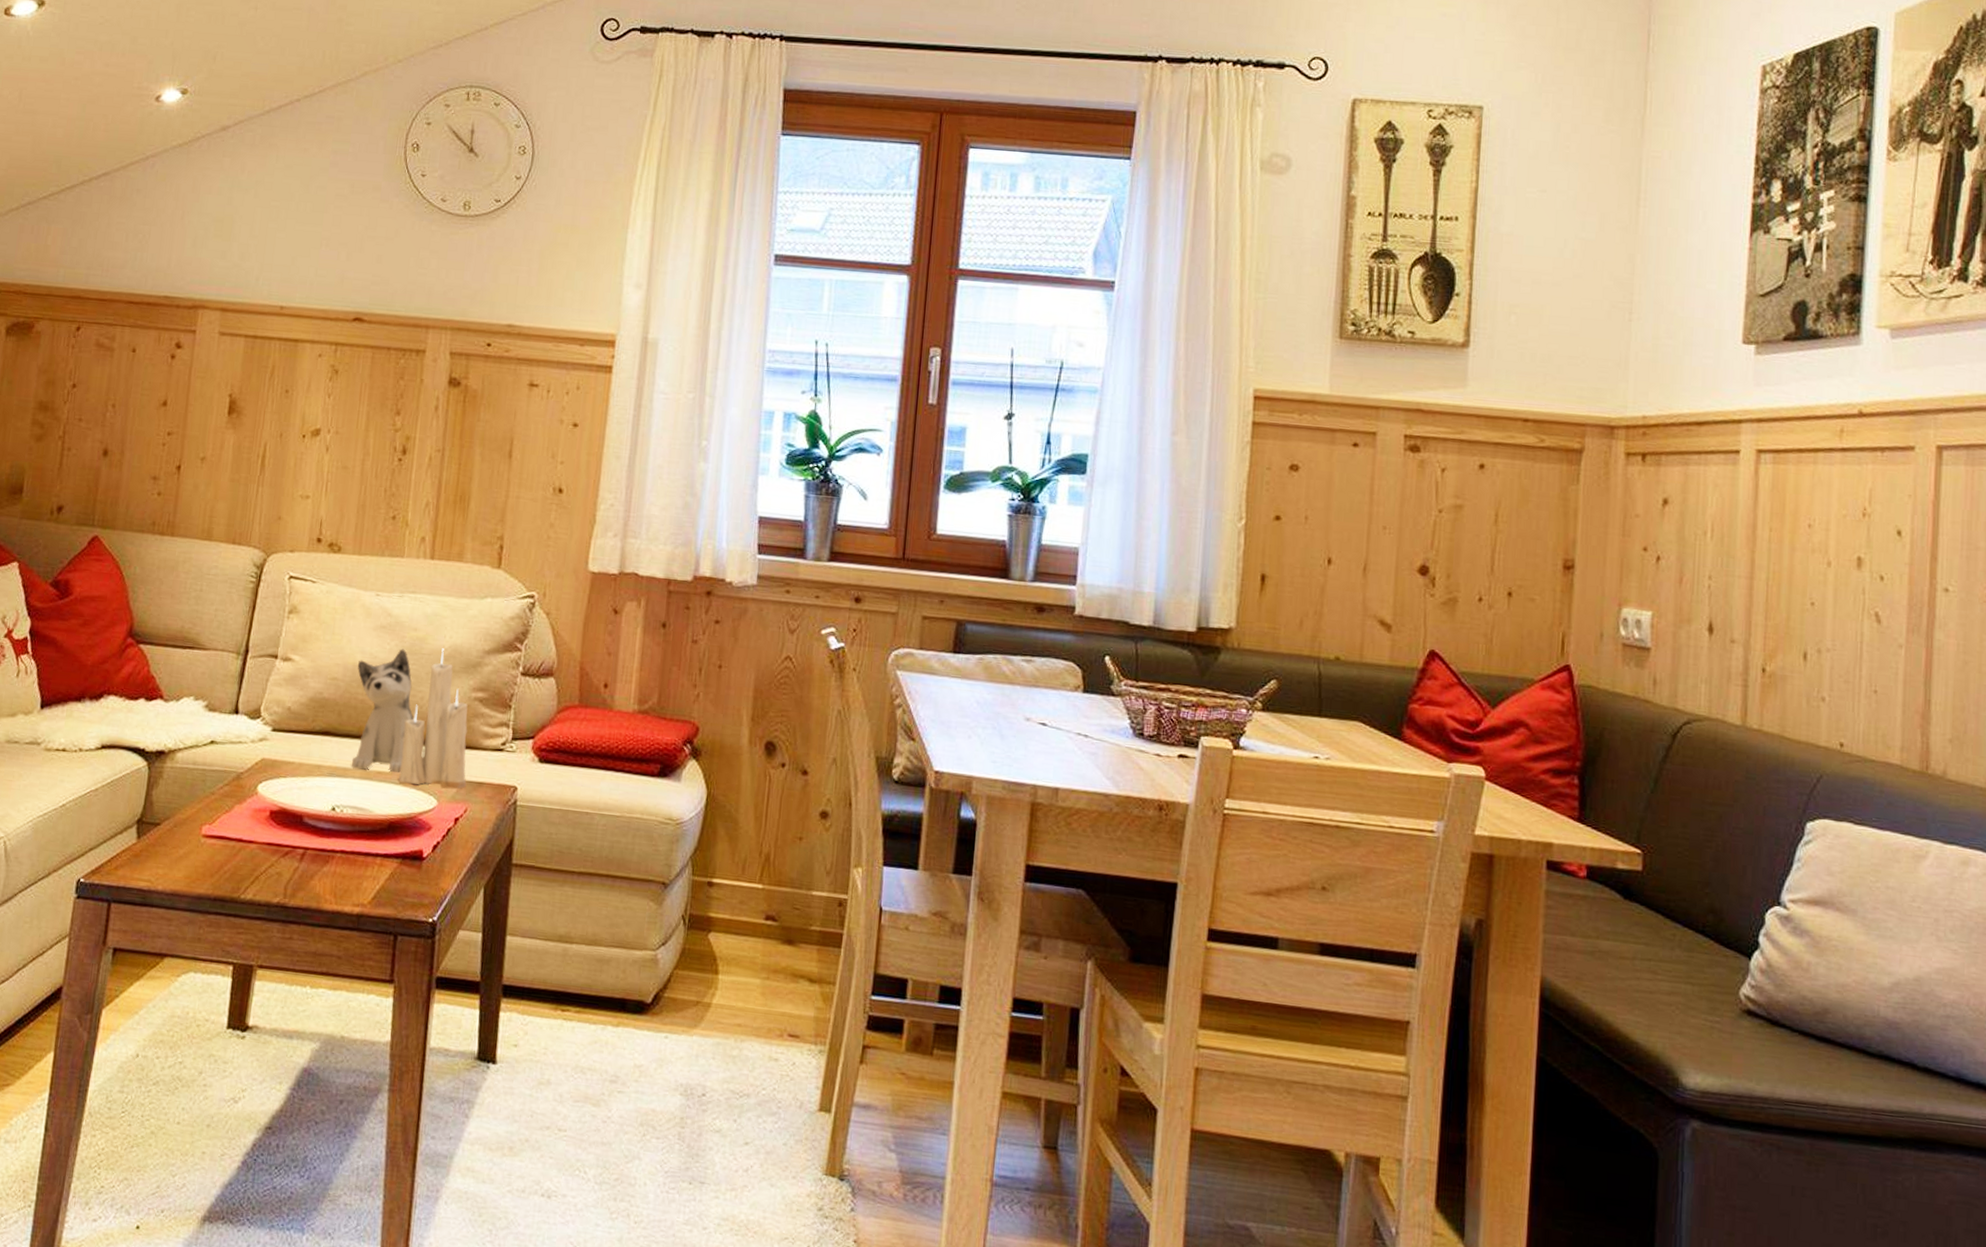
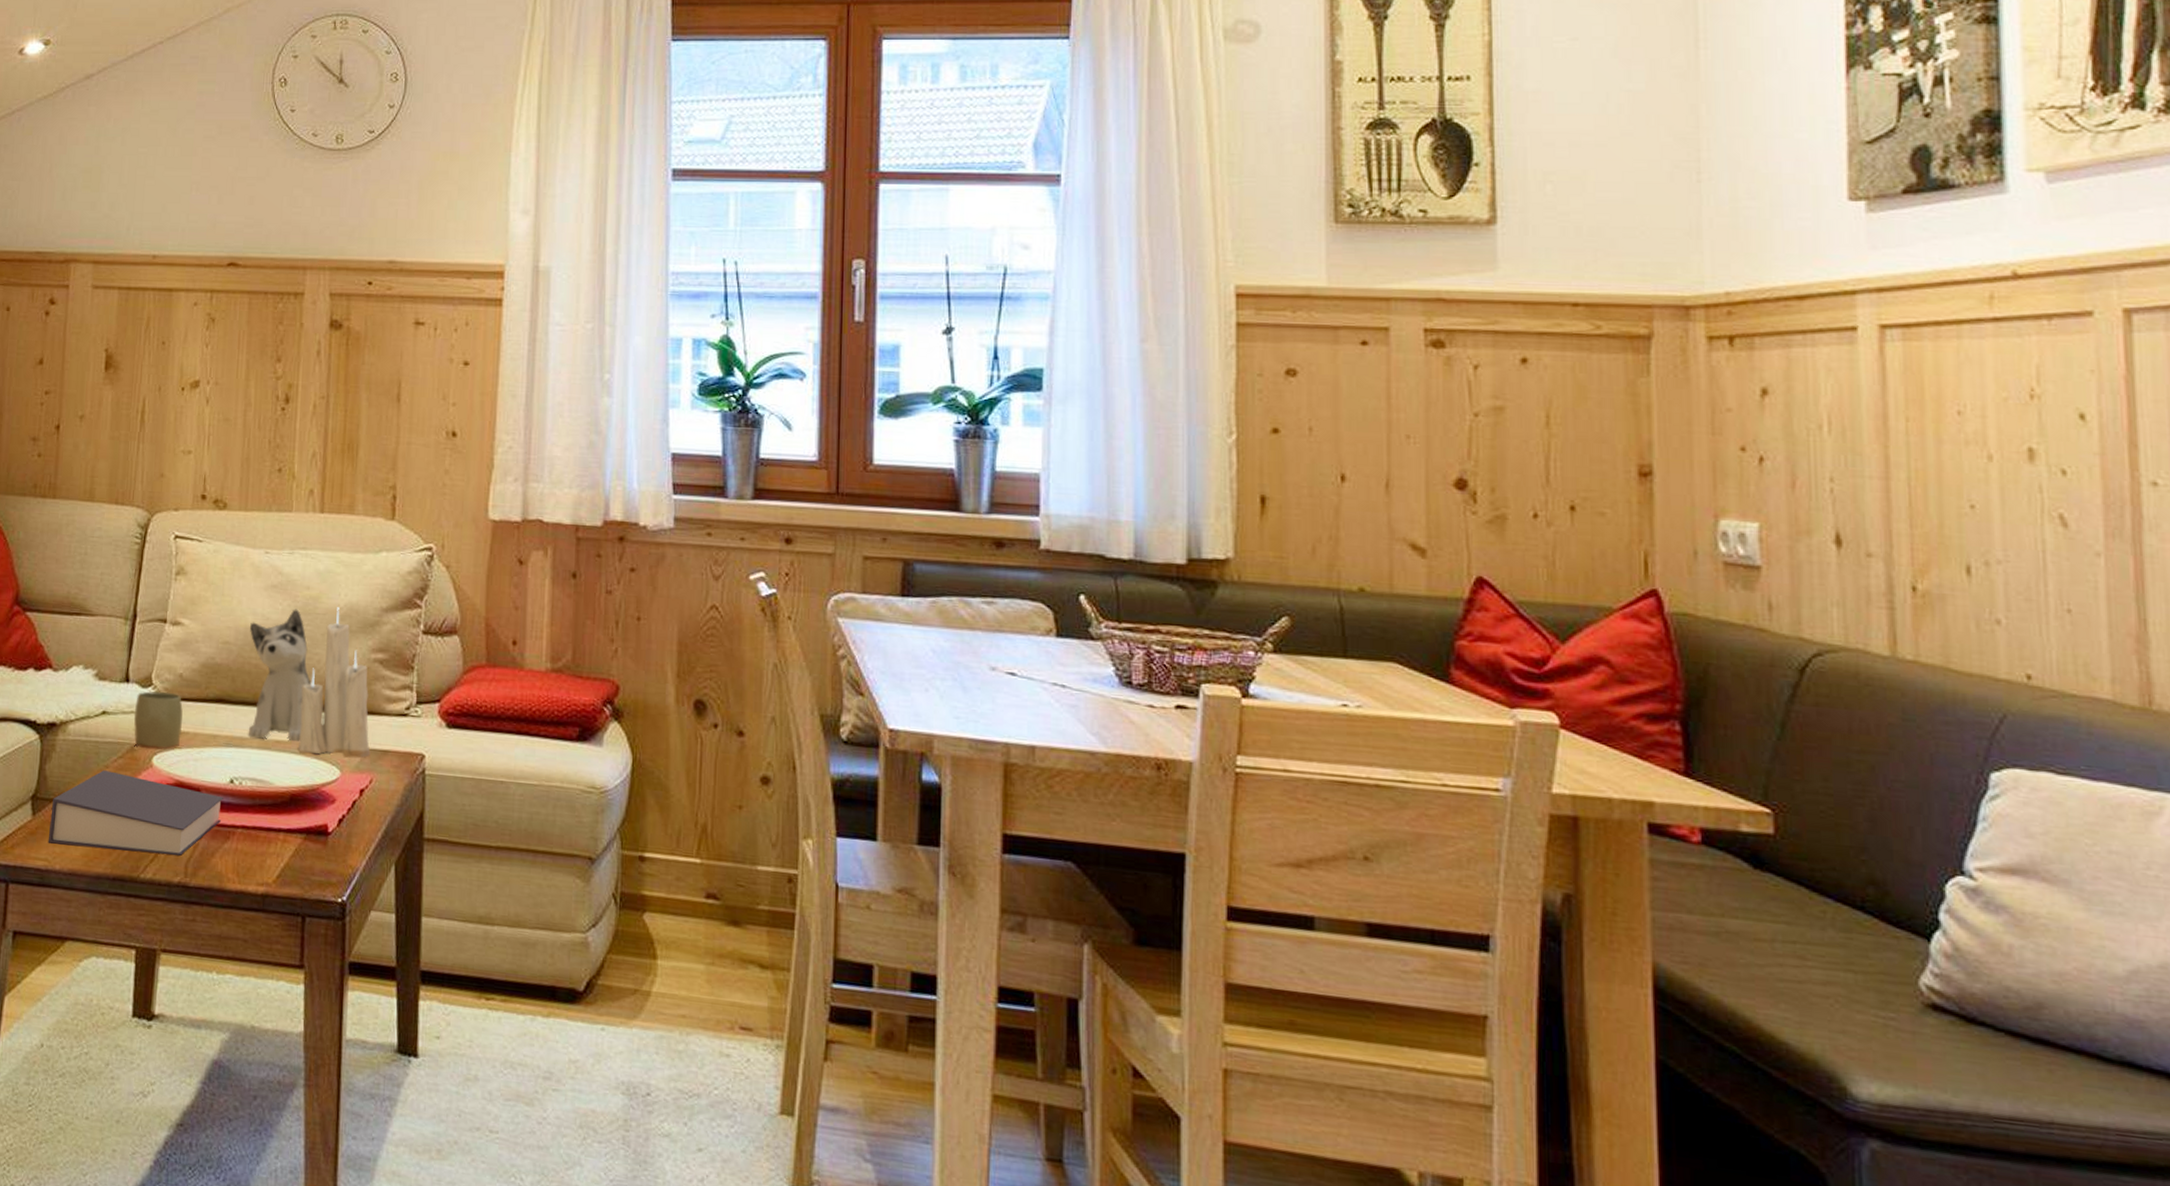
book: none [151,797,325,878] -> present [48,770,223,856]
mug: none [241,723,290,779] -> present [133,691,183,750]

